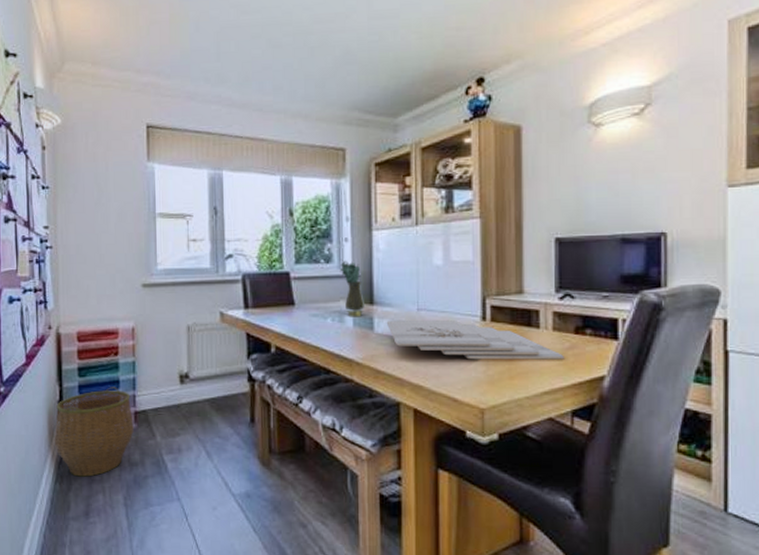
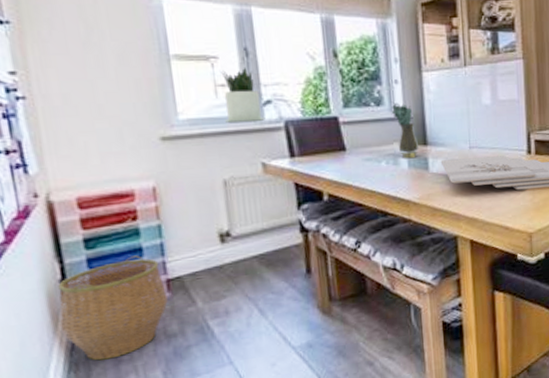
planter: none [193,225,226,275] -> present [221,68,266,124]

